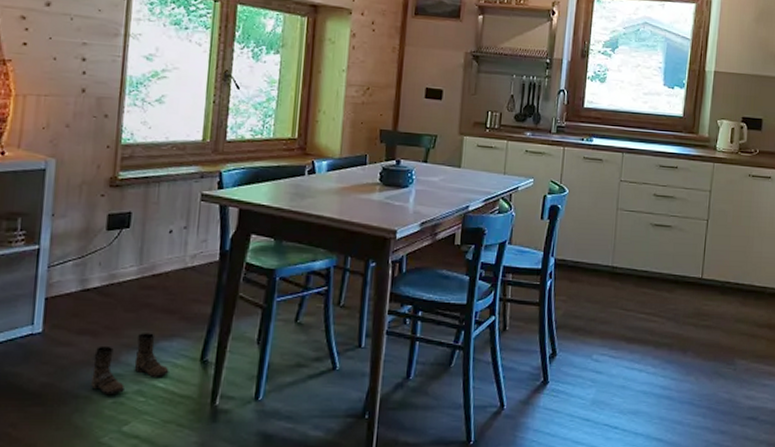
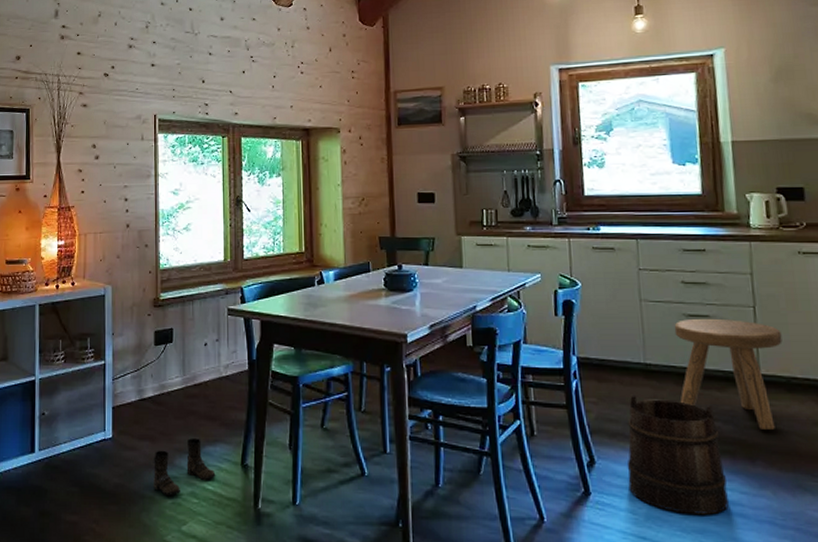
bucket: none [581,293,663,398] -> present [627,393,729,515]
stool: none [635,228,725,326] -> present [674,318,783,430]

